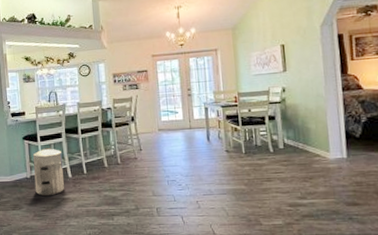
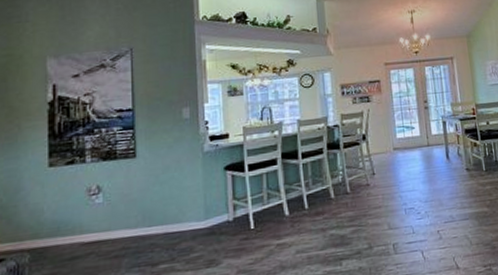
waste bin: present [32,147,64,196] -> none [237,178,279,244]

